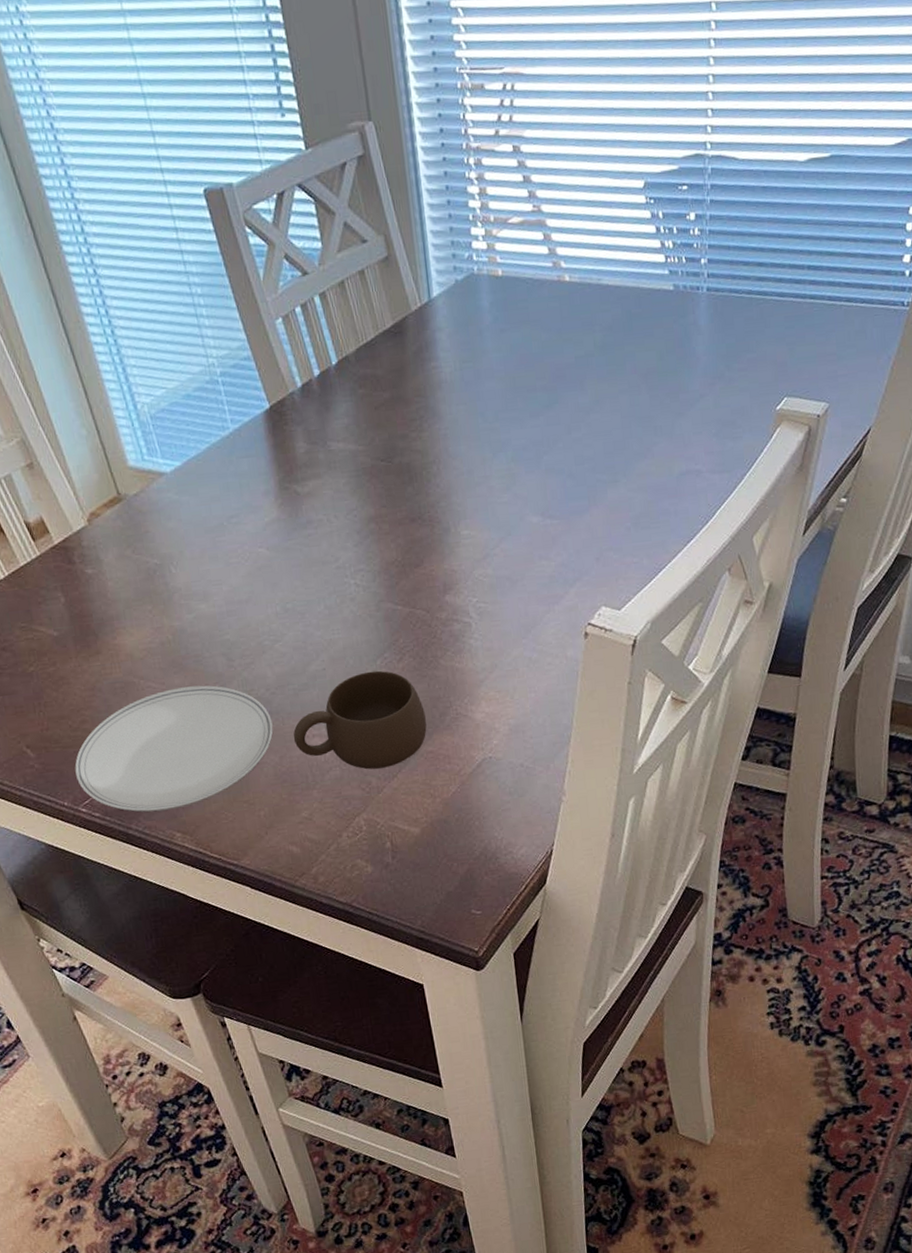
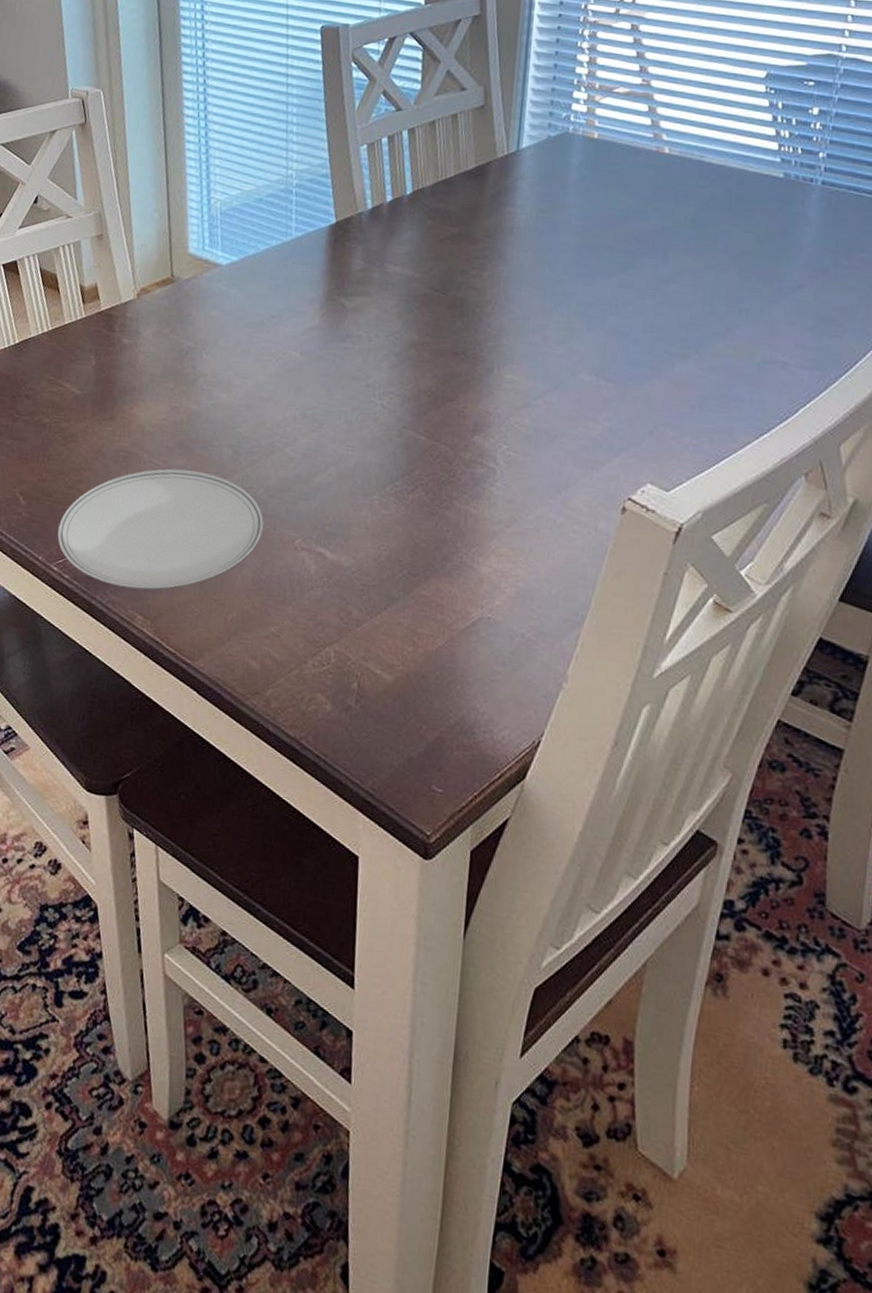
cup: present [293,670,427,770] -> none [280,496,426,602]

